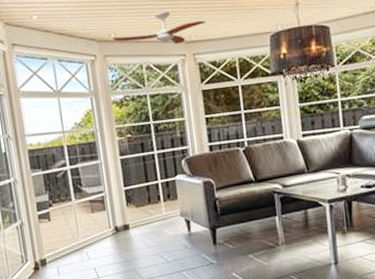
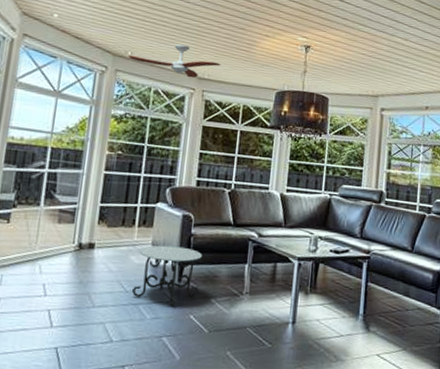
side table: none [170,212,236,268] -> present [132,245,202,306]

